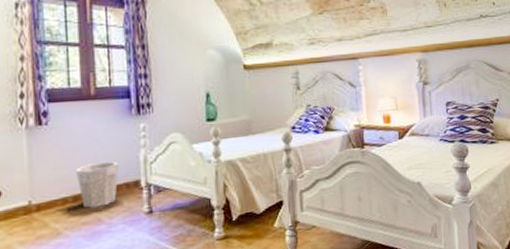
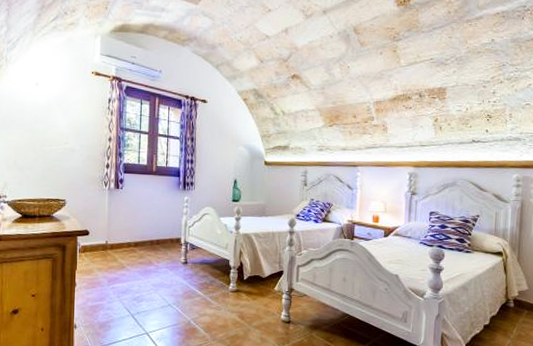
waste bin: present [76,161,119,208] -> none [138,221,167,253]

